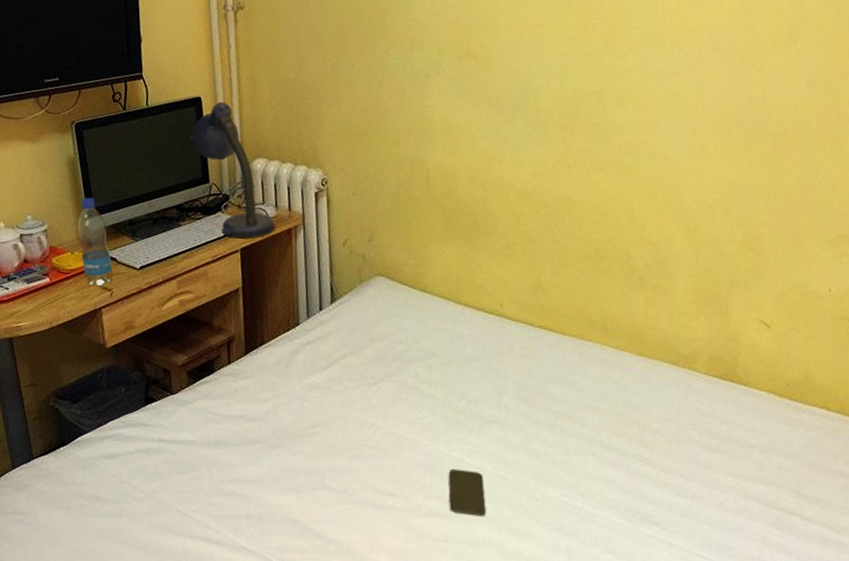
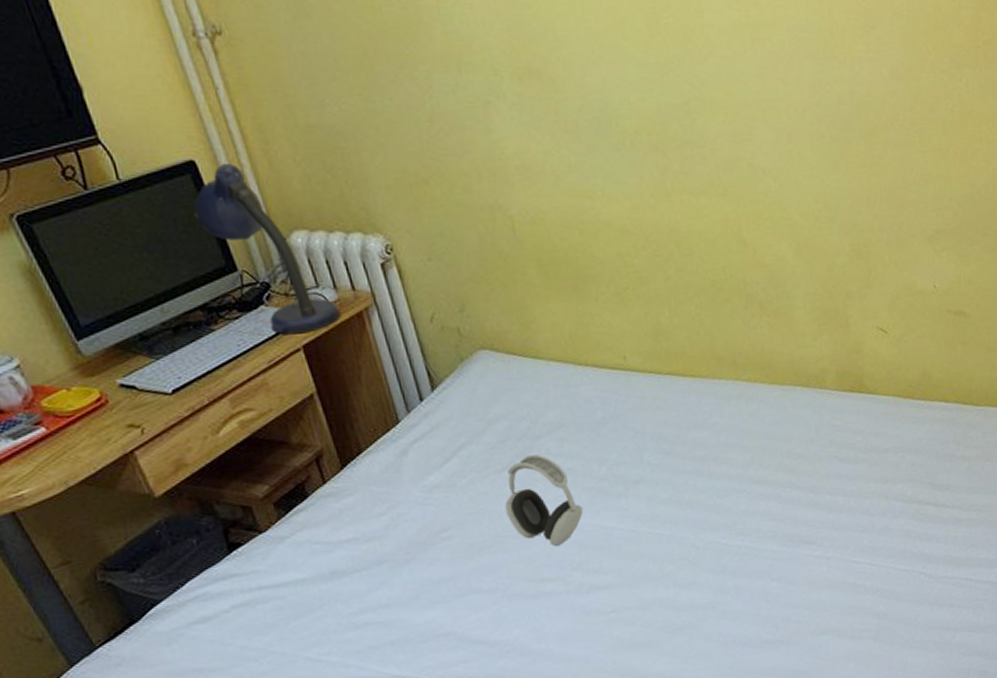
bottle: present [77,197,113,287] -> none [59,312,139,427]
headphones: none [368,376,437,464] -> present [504,454,584,546]
smartphone: present [448,468,486,517] -> none [603,535,649,582]

